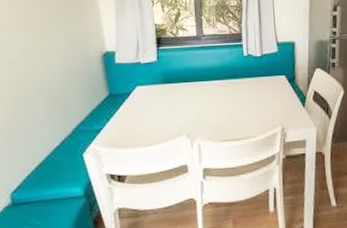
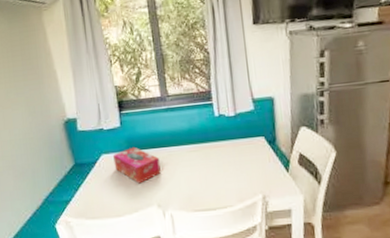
tissue box: none [148,80,192,115] -> present [113,146,161,184]

